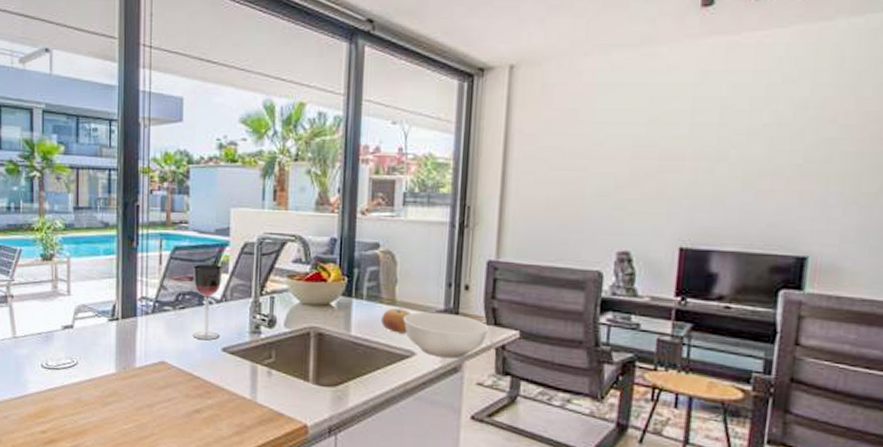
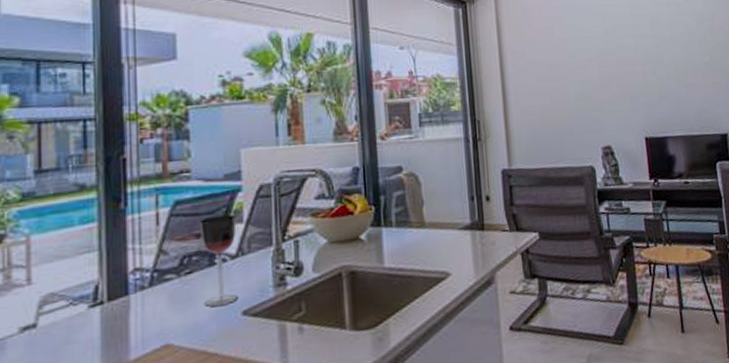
fruit: present [381,308,411,334] -> none [413,230,441,256]
bowl: present [403,311,489,359] -> none [433,226,513,273]

